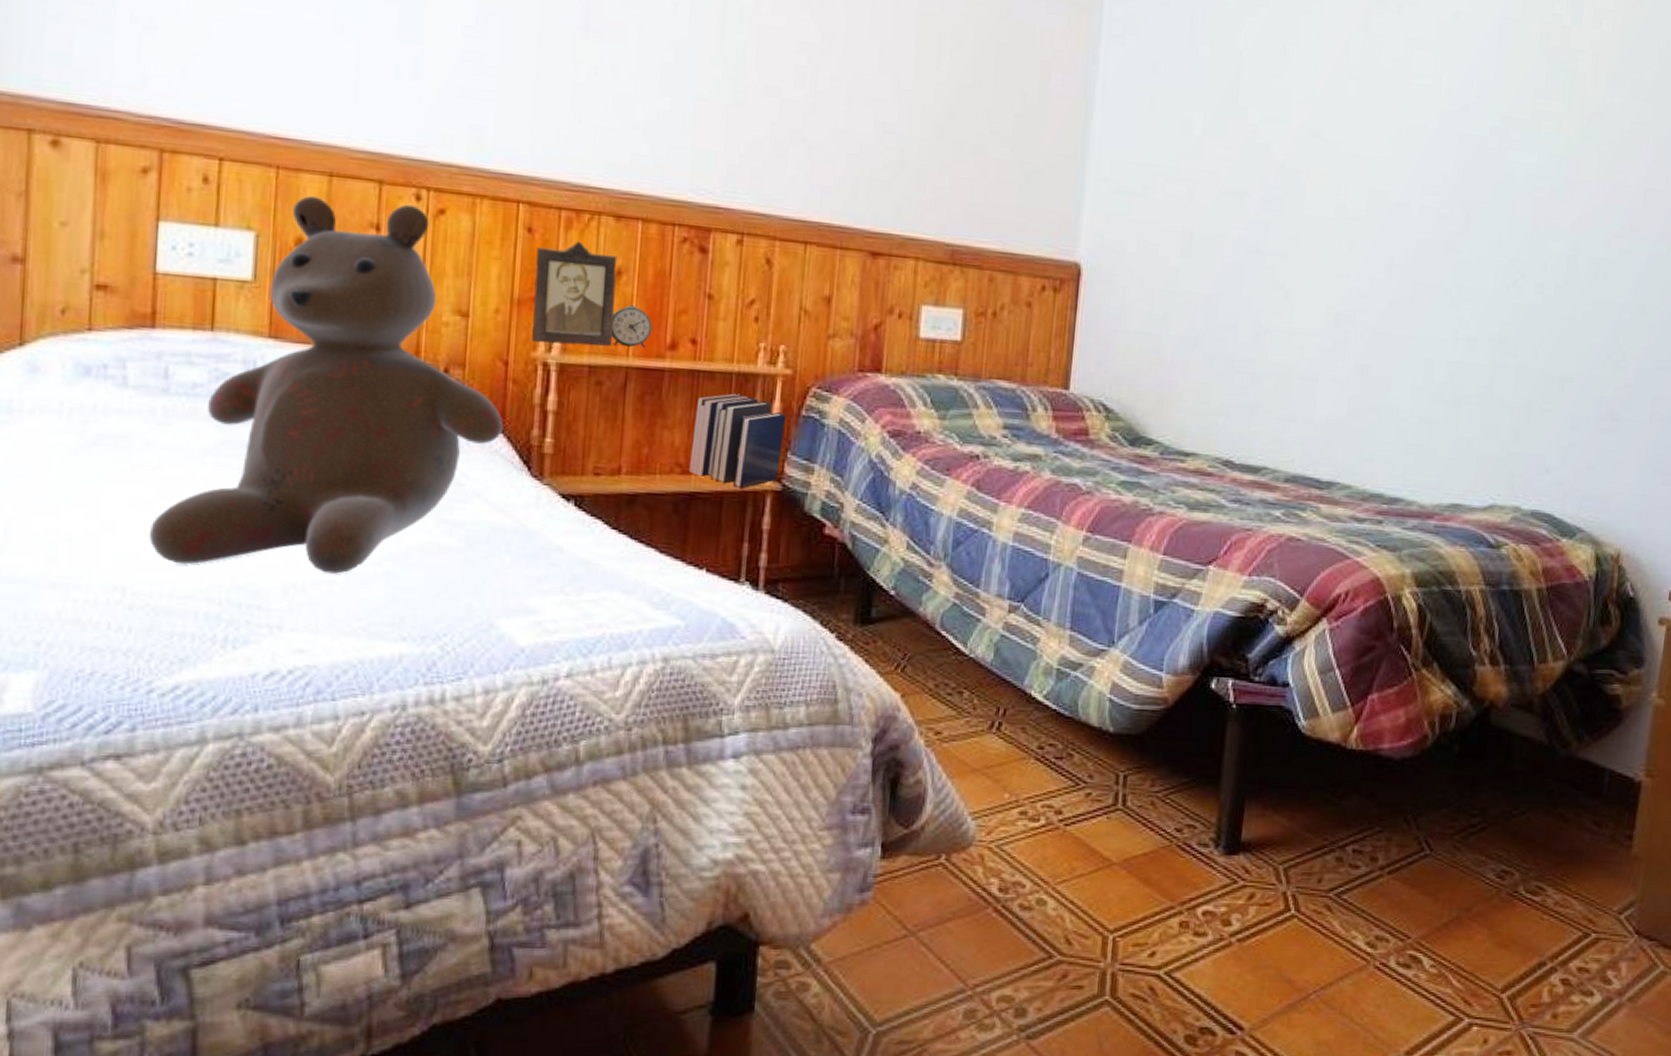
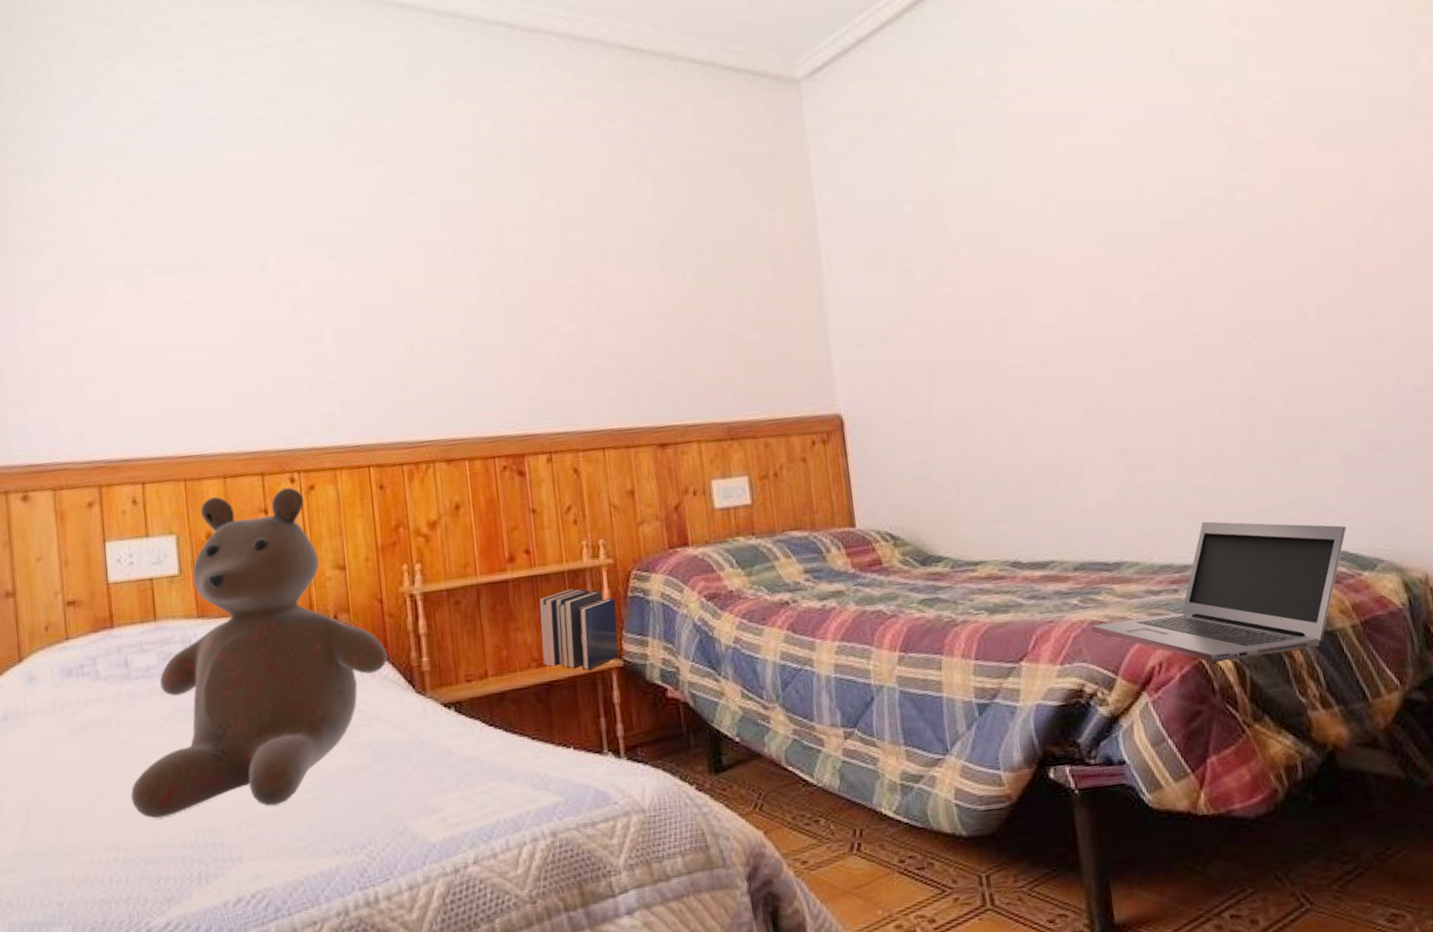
photo frame: present [531,241,617,347] -> none [390,487,462,580]
alarm clock: present [611,305,652,348] -> none [458,531,492,569]
laptop: none [1288,457,1558,604] -> present [1091,521,1347,663]

